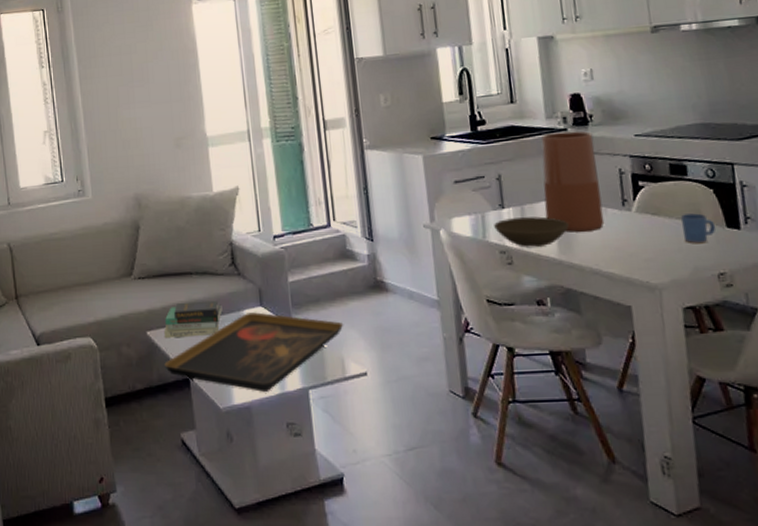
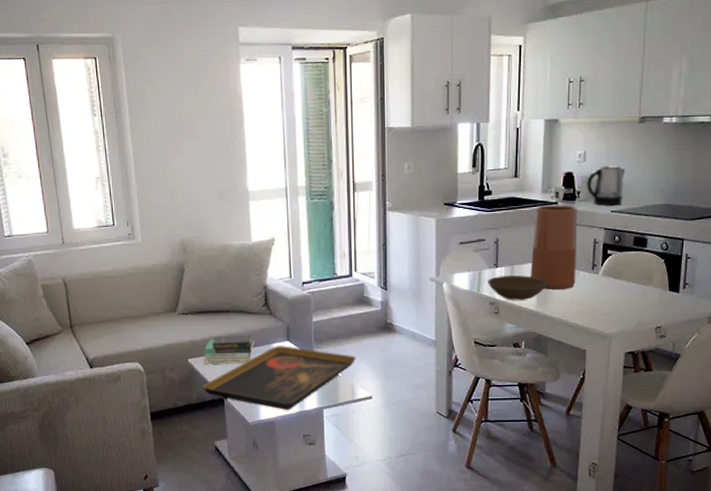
kettle: none [598,82,647,130] -> present [587,165,626,206]
mug: present [681,213,716,244] -> none [635,278,661,303]

